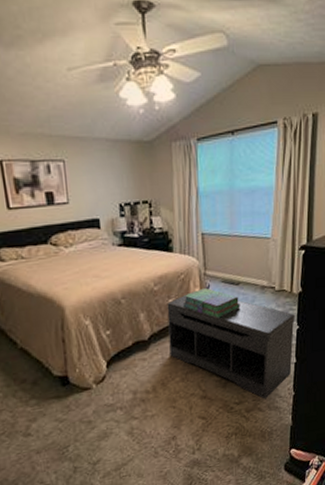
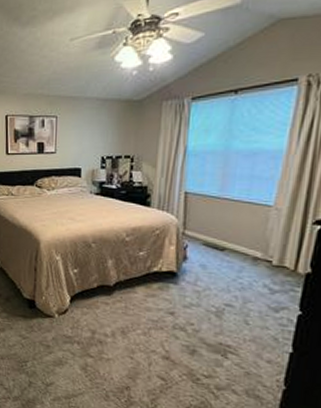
bench: present [167,291,295,399] -> none [134,248,297,383]
stack of books: present [182,287,240,319] -> none [154,247,223,282]

